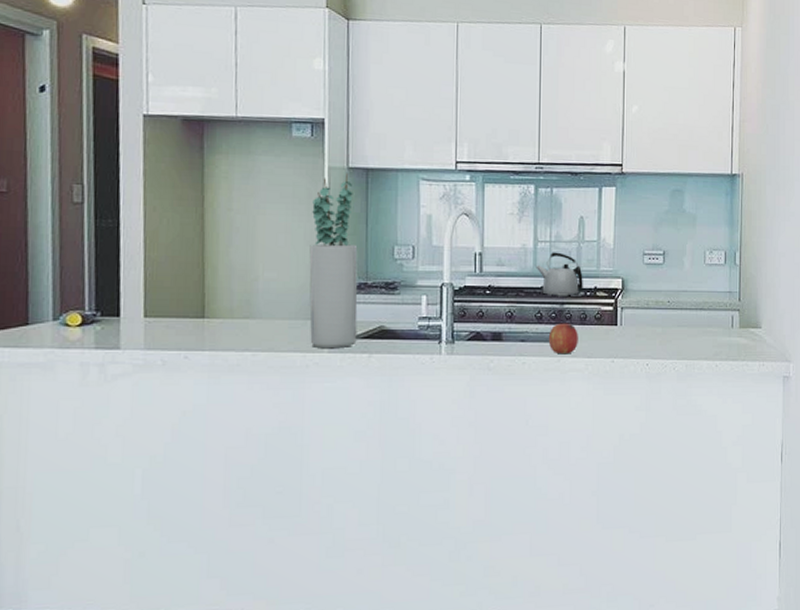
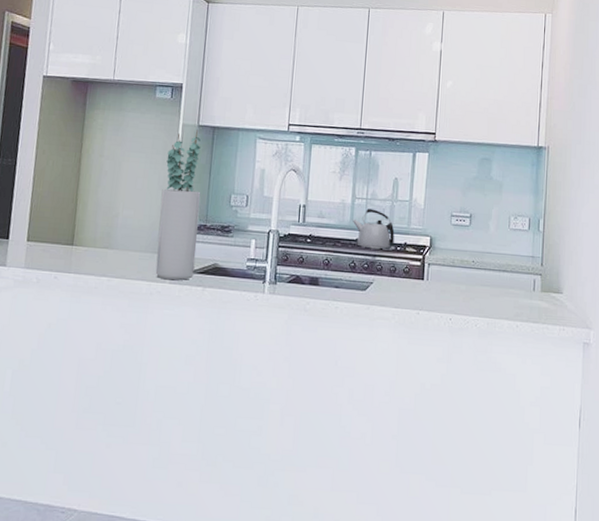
fruit: present [548,323,578,355] -> none [359,273,388,303]

